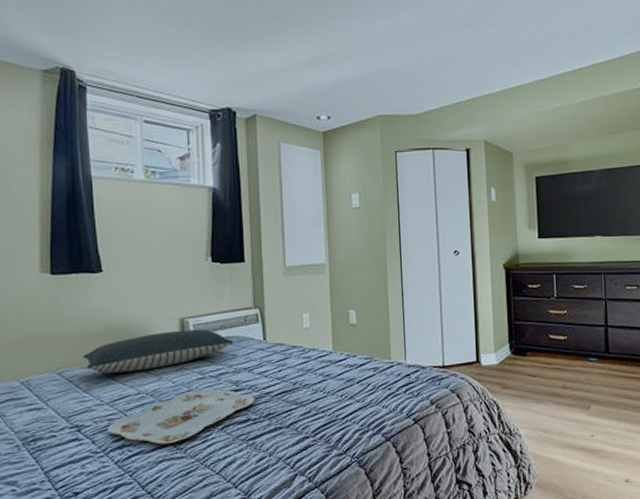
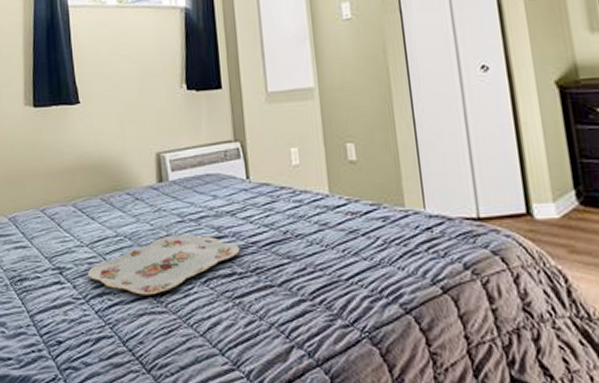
pillow: present [83,329,234,373] -> none [63,165,214,212]

